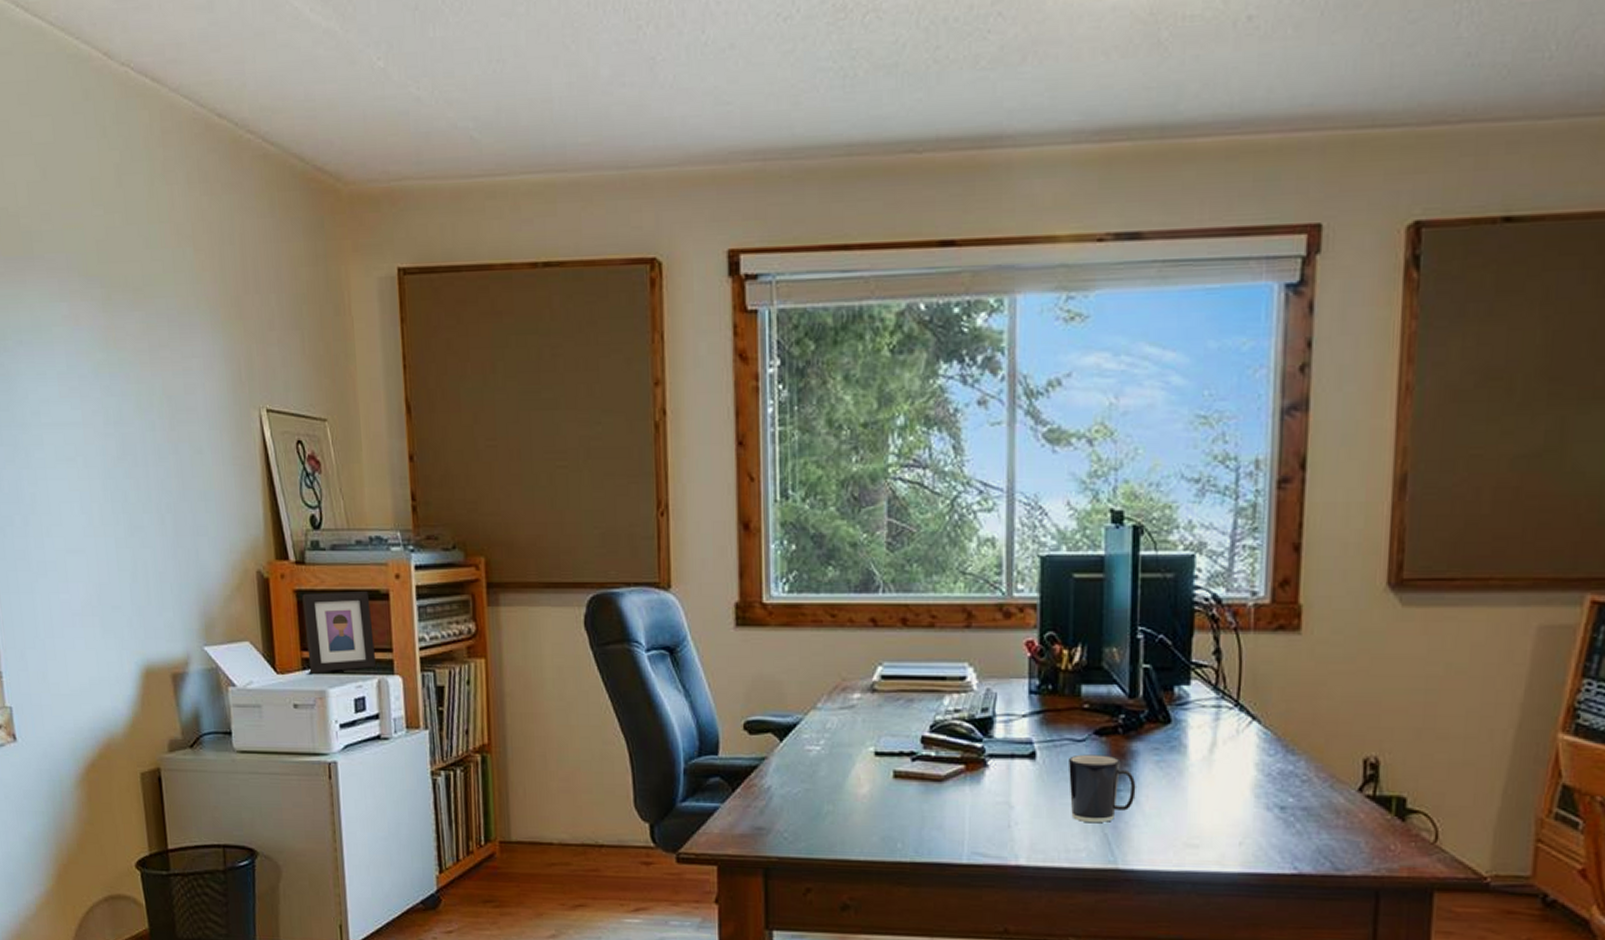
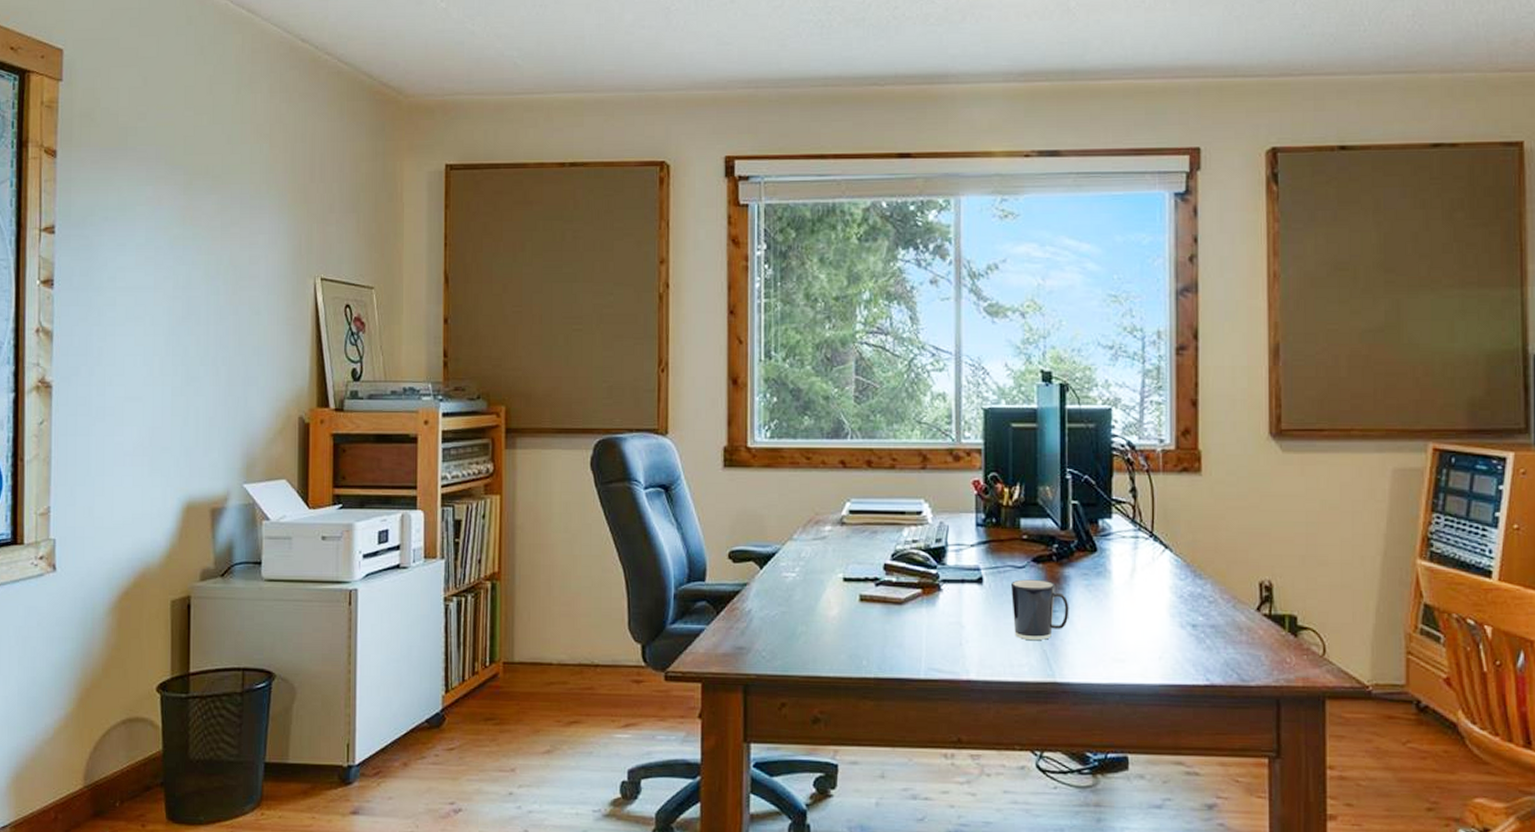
picture frame: present [302,592,377,673] -> none [338,435,402,508]

